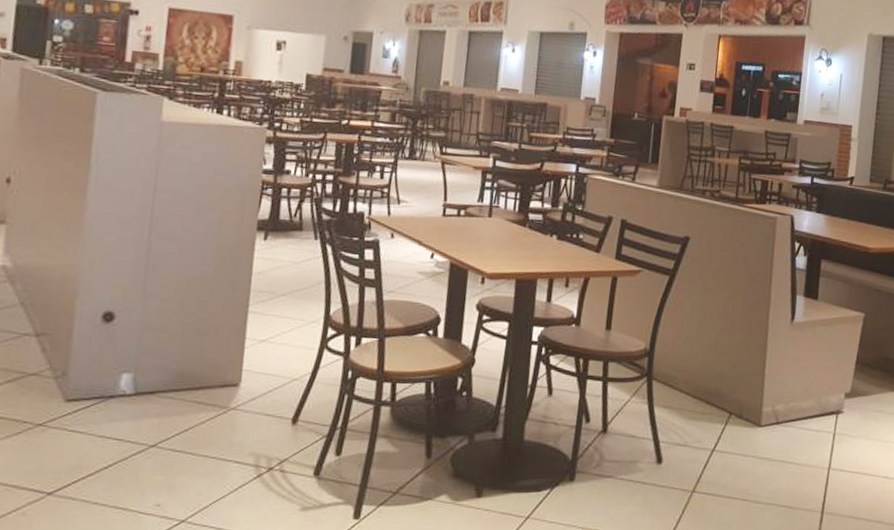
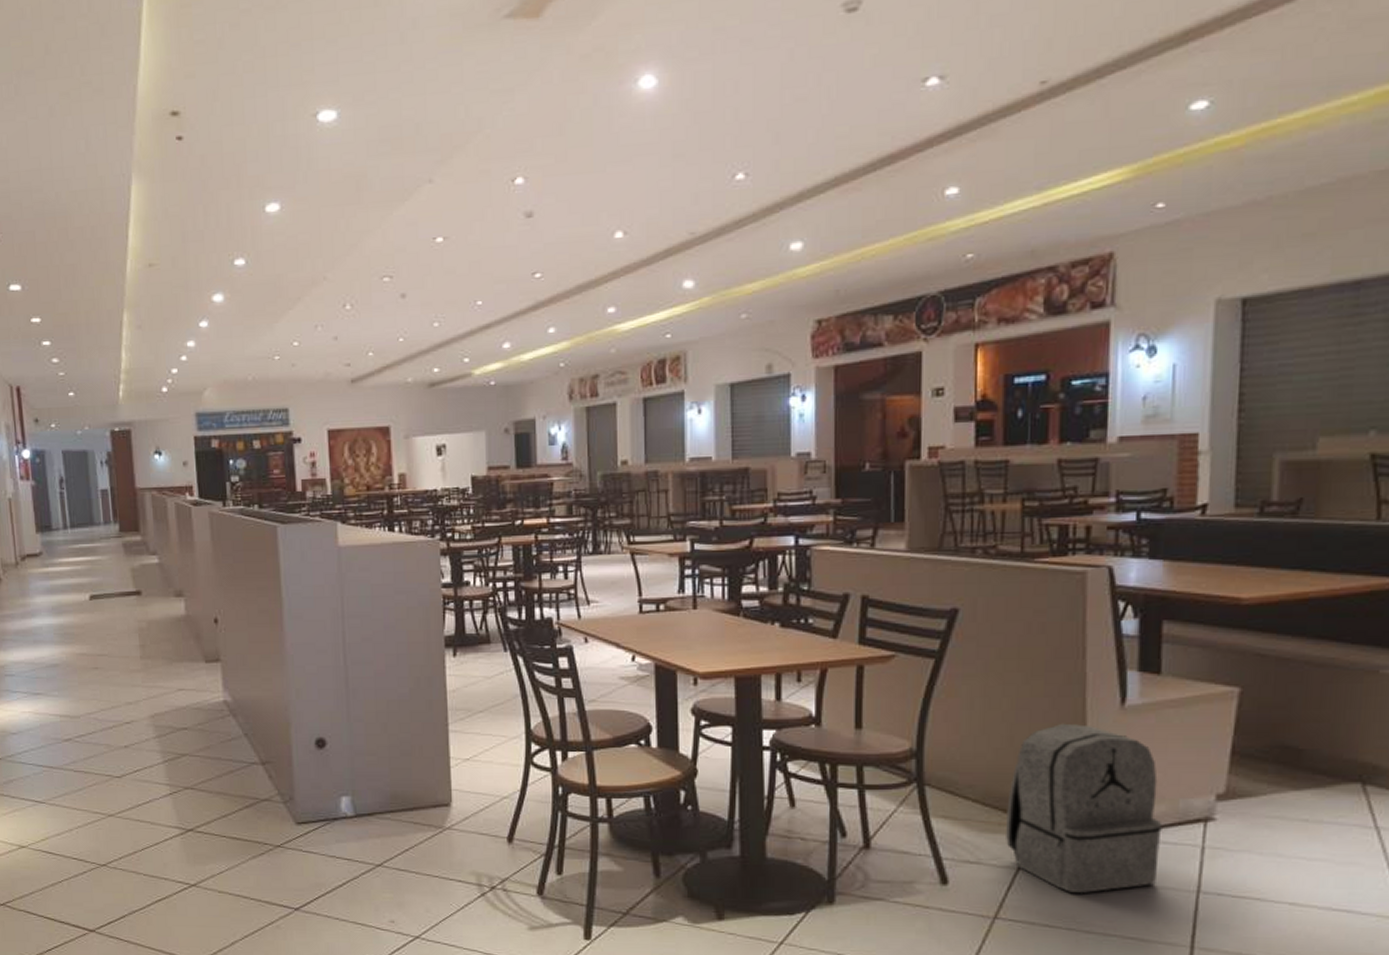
backpack: none [706,333,811,470] -> present [1006,723,1162,893]

